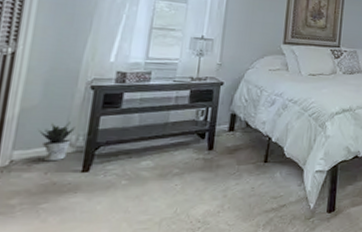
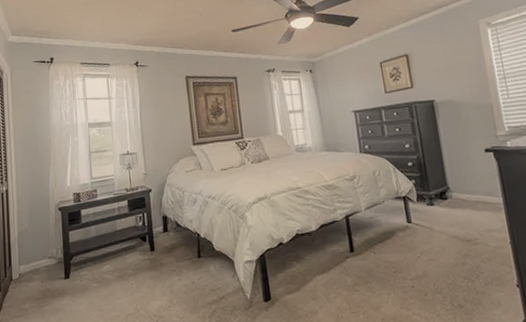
potted plant: present [37,122,76,162] -> none [31,239,55,273]

